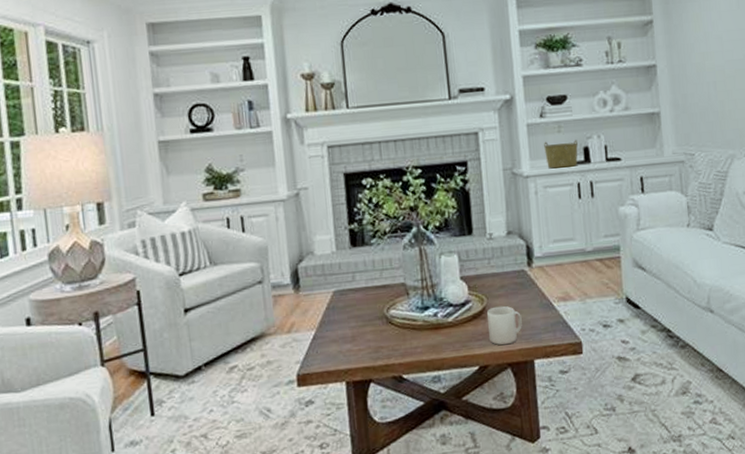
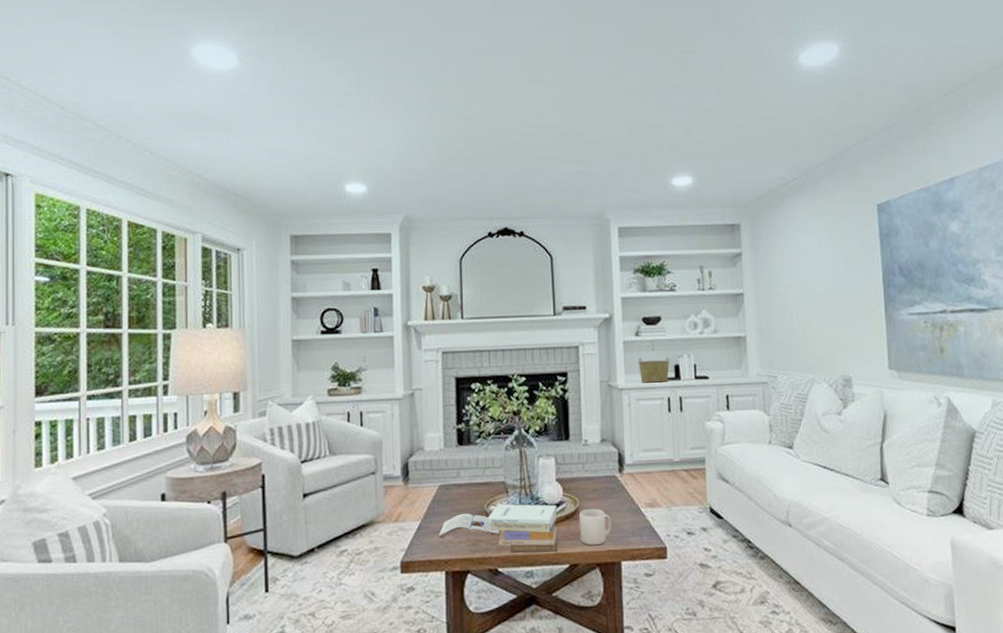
magazine: none [336,318,402,347] -> present [438,513,500,538]
books: none [387,304,466,358] -> present [486,504,558,553]

